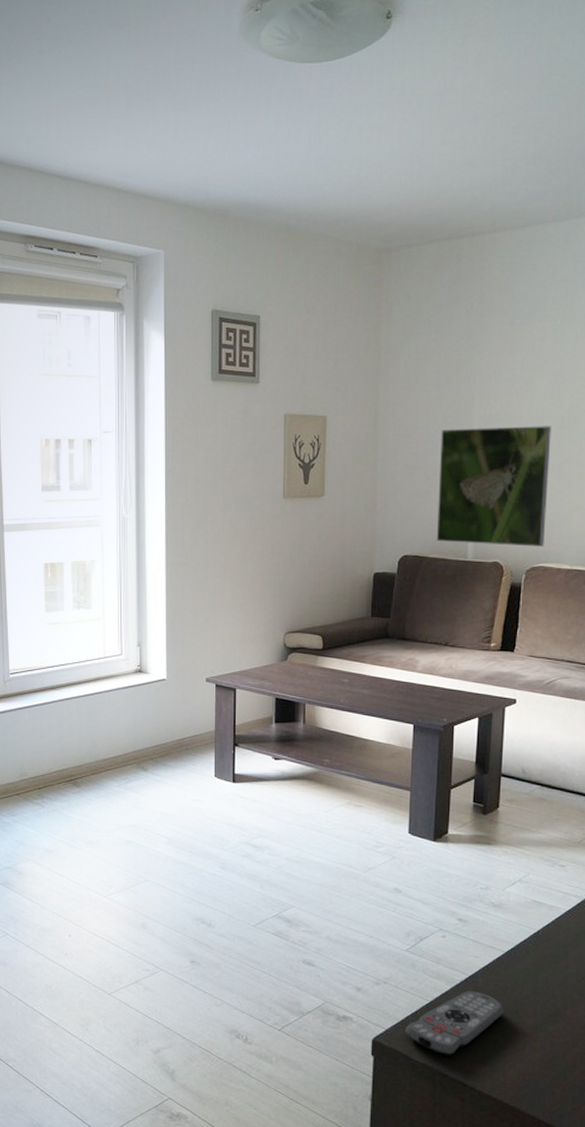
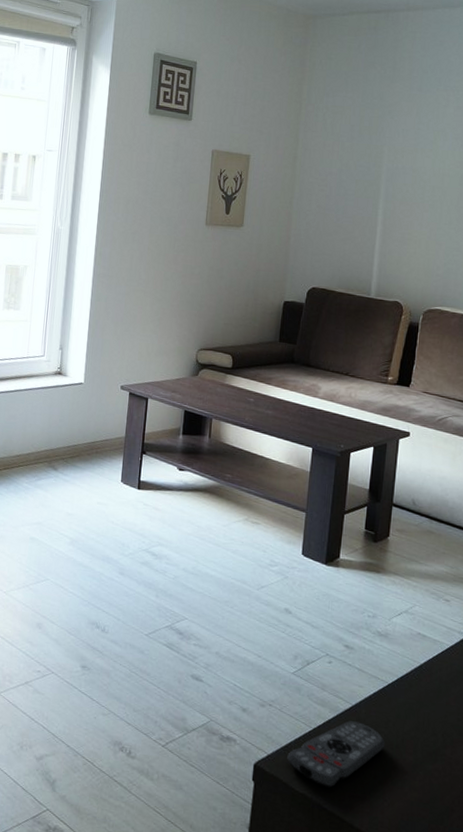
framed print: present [436,426,551,547] -> none [343,177,452,291]

